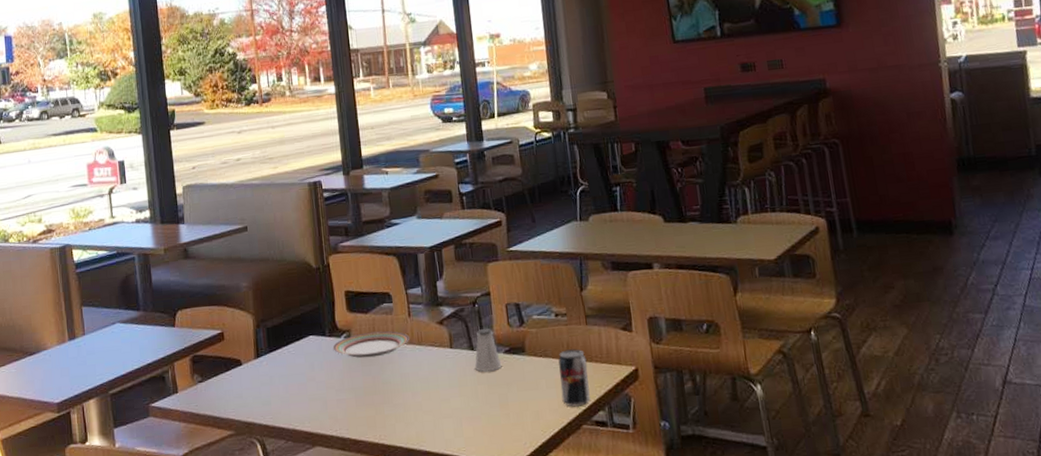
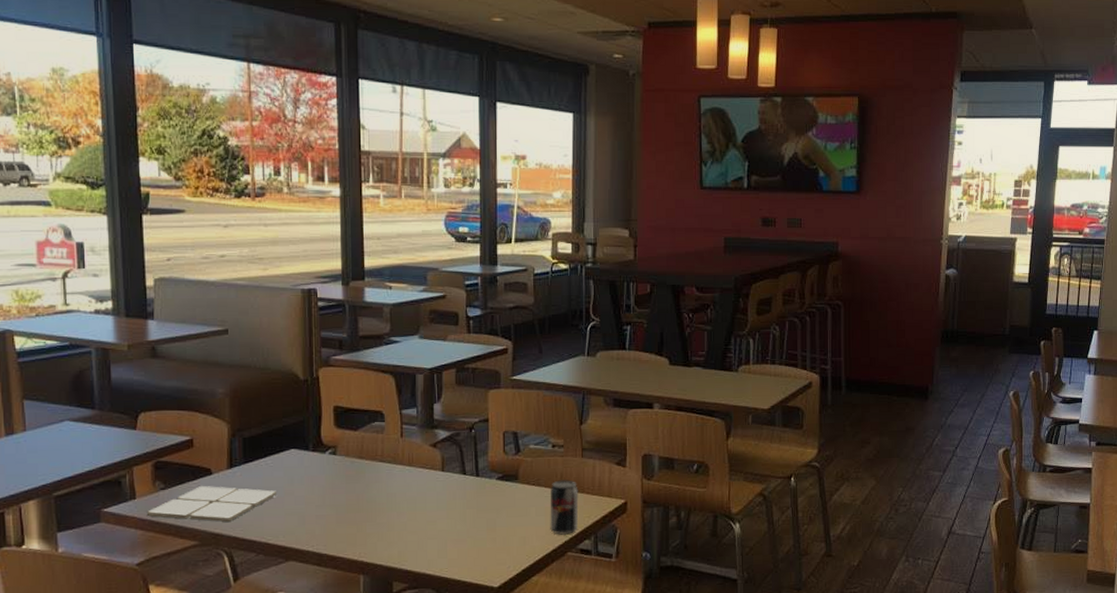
drink coaster: none [187,376,300,411] -> present [146,486,276,522]
plate: present [332,331,409,358] -> none [316,449,399,476]
saltshaker: present [474,328,502,372] -> none [465,453,493,496]

